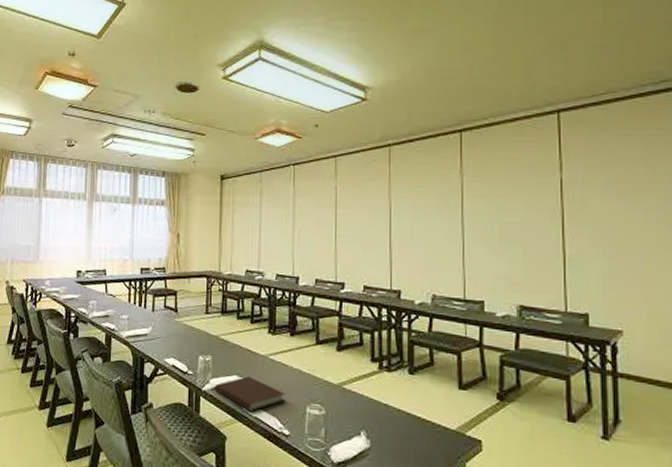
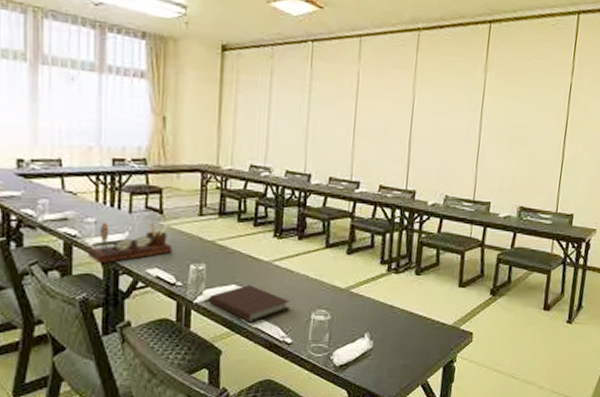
desk organizer: none [121,318,185,353] -> present [87,222,172,264]

